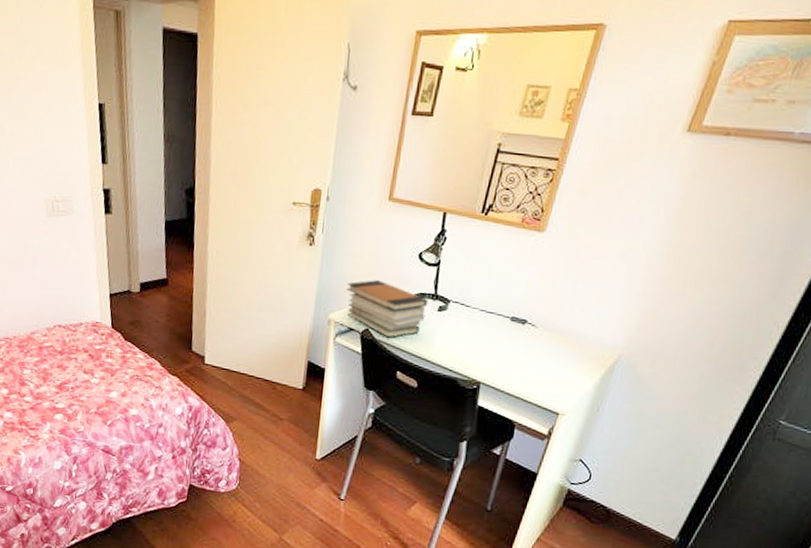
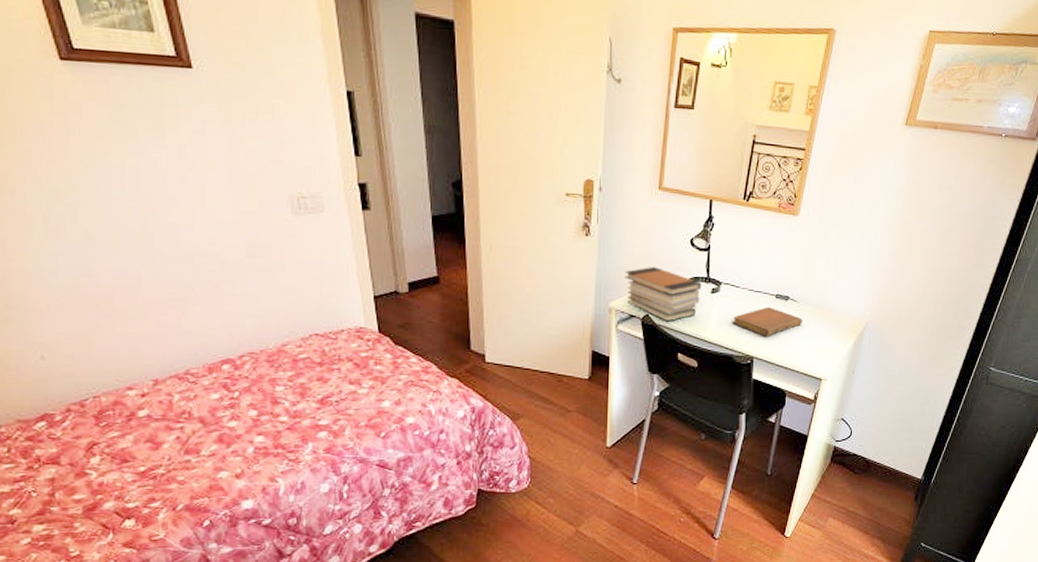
notebook: none [459,330,541,362] -> present [732,307,802,336]

